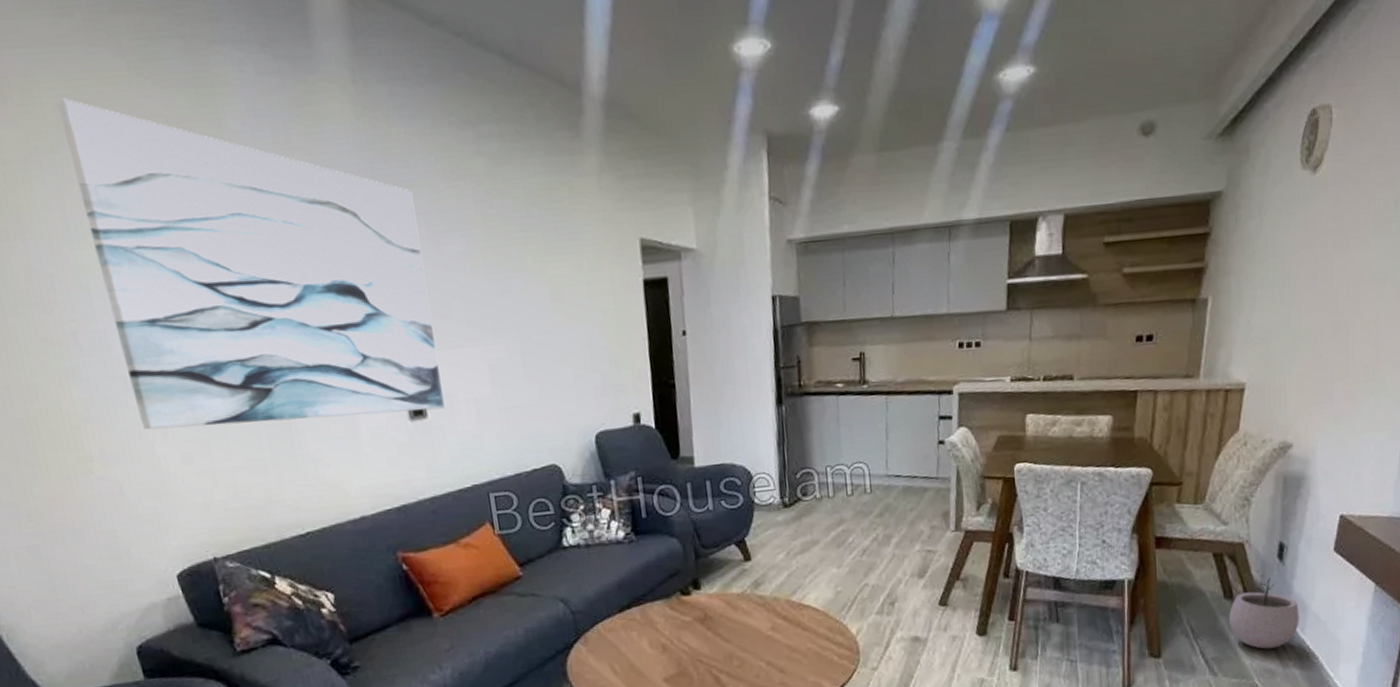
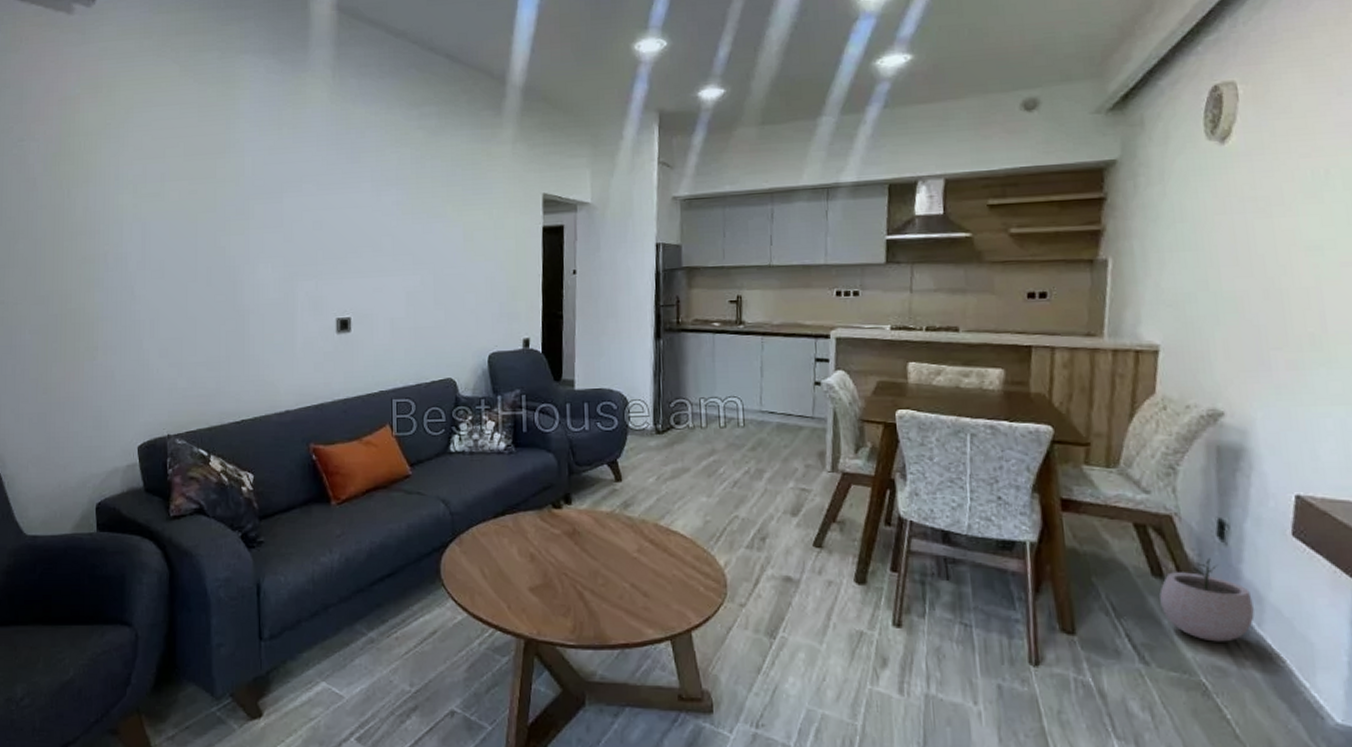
wall art: present [57,98,445,430] -> none [129,91,366,329]

